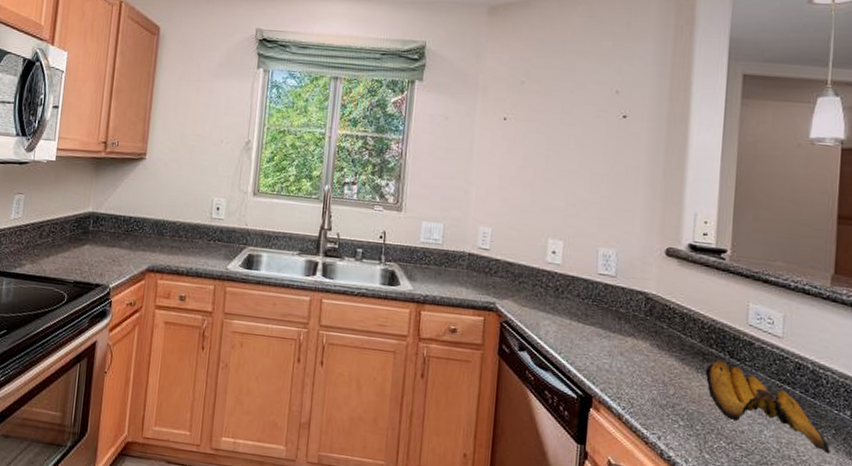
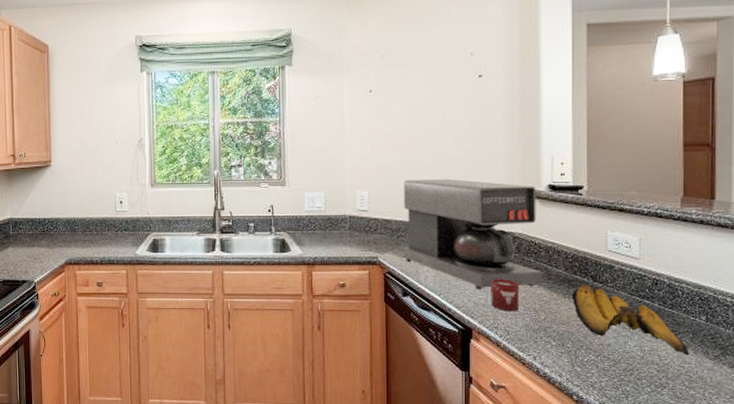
coffee maker: none [523,220,676,356] -> present [403,178,543,290]
cup: none [615,341,648,383] -> present [491,278,519,312]

